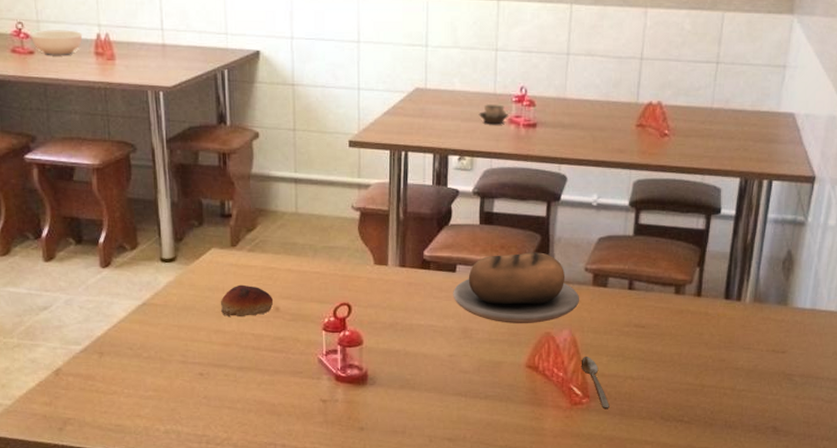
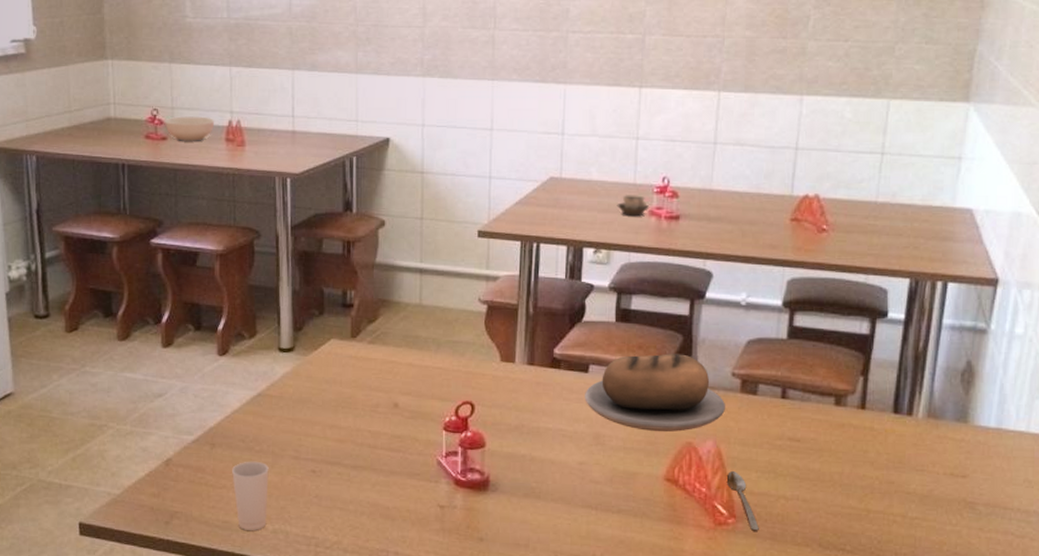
cup: none [122,367,158,432] -> present [232,461,269,530]
bread roll: present [220,284,274,317] -> none [337,378,393,413]

